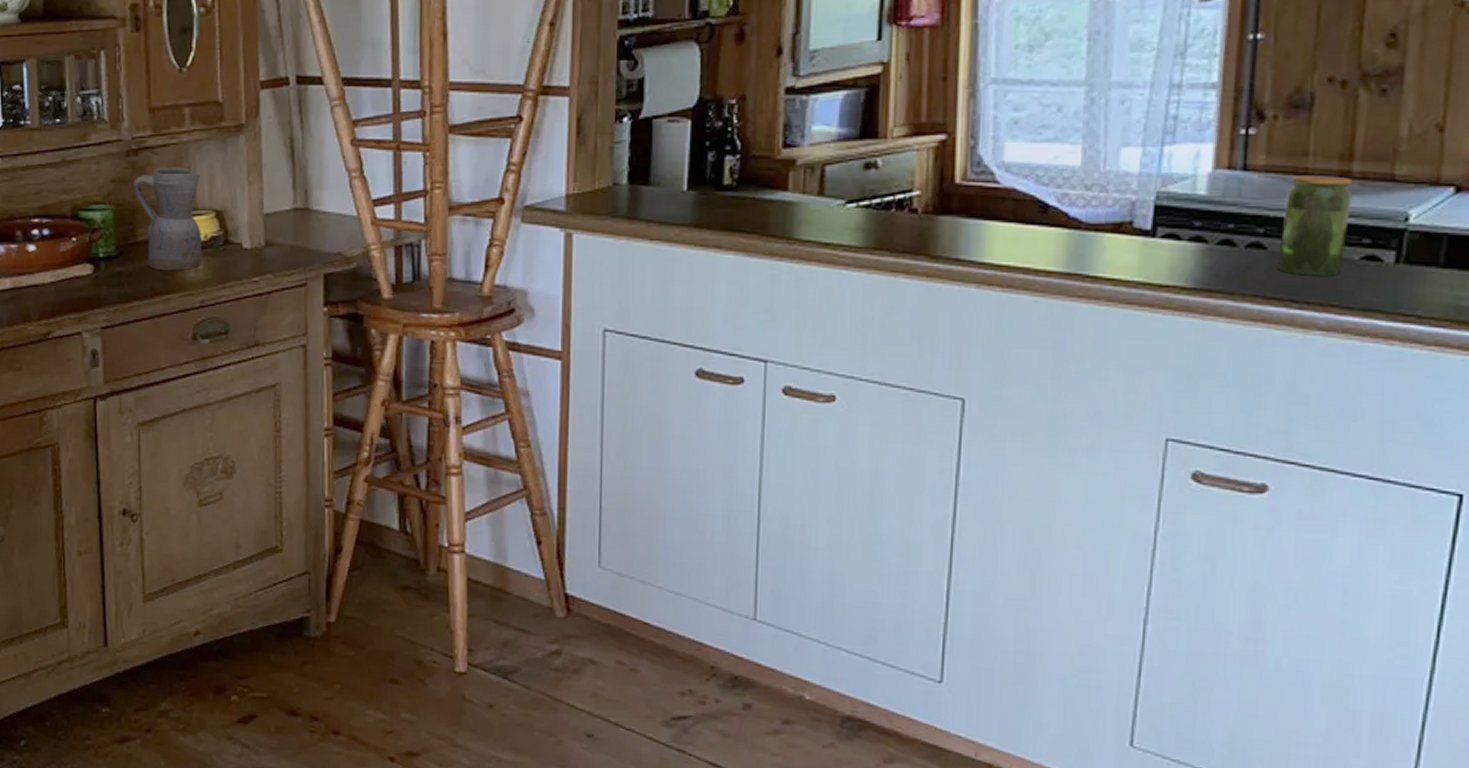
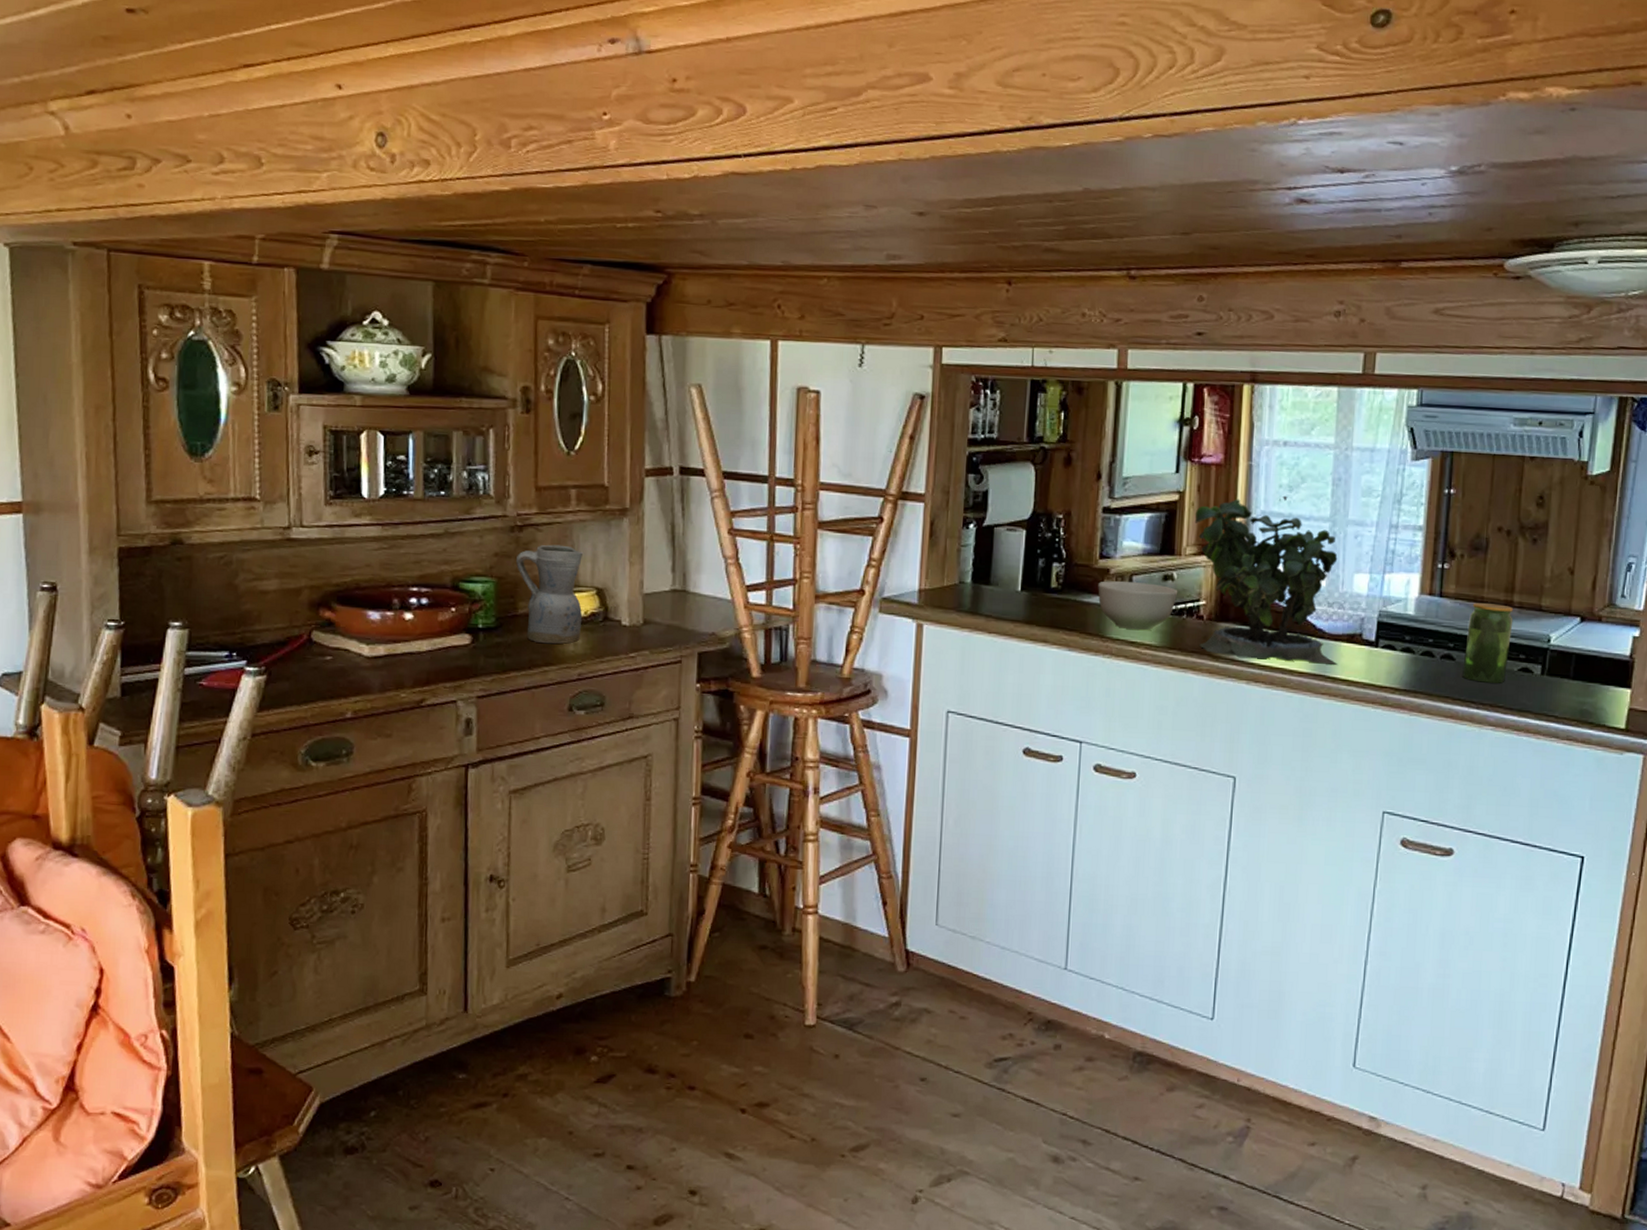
bowl: none [782,173,884,230] -> present [1098,581,1178,631]
potted plant: none [903,57,1100,261] -> present [1194,495,1338,665]

